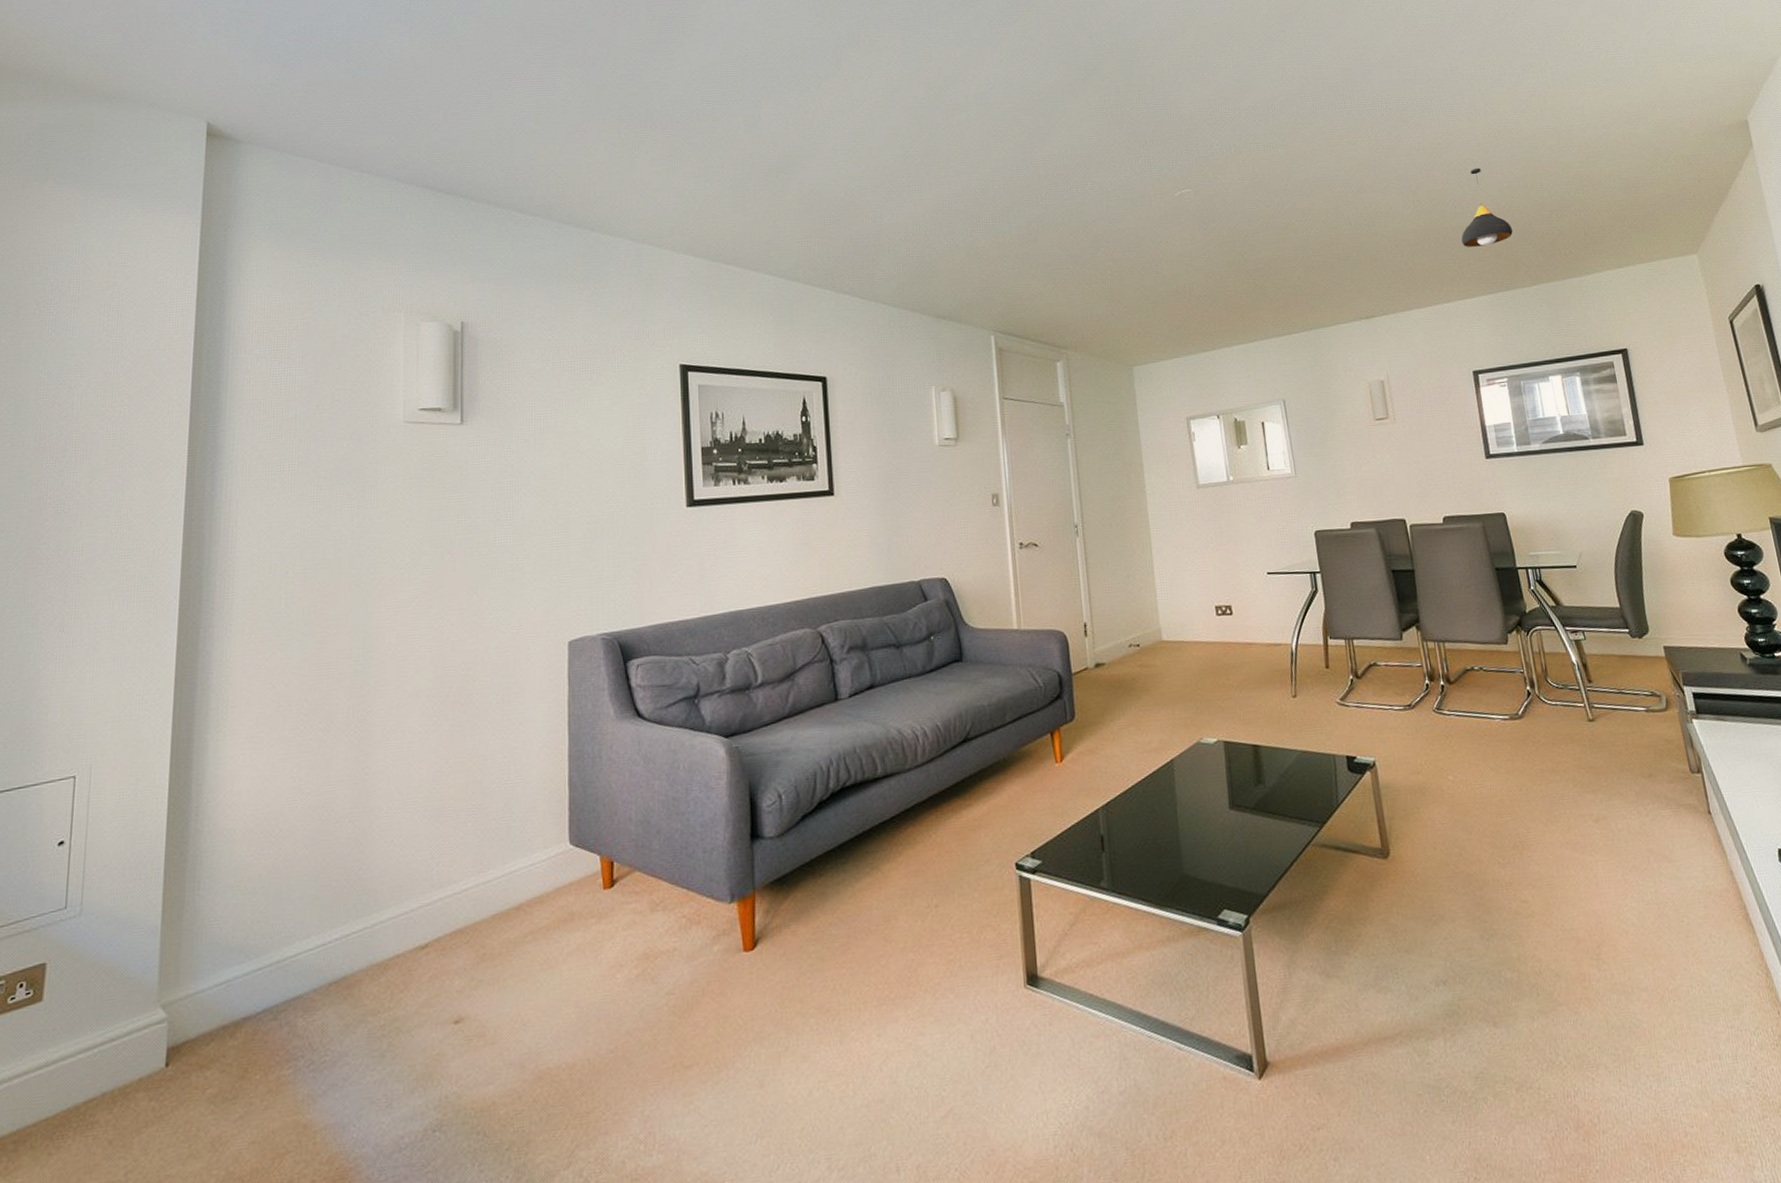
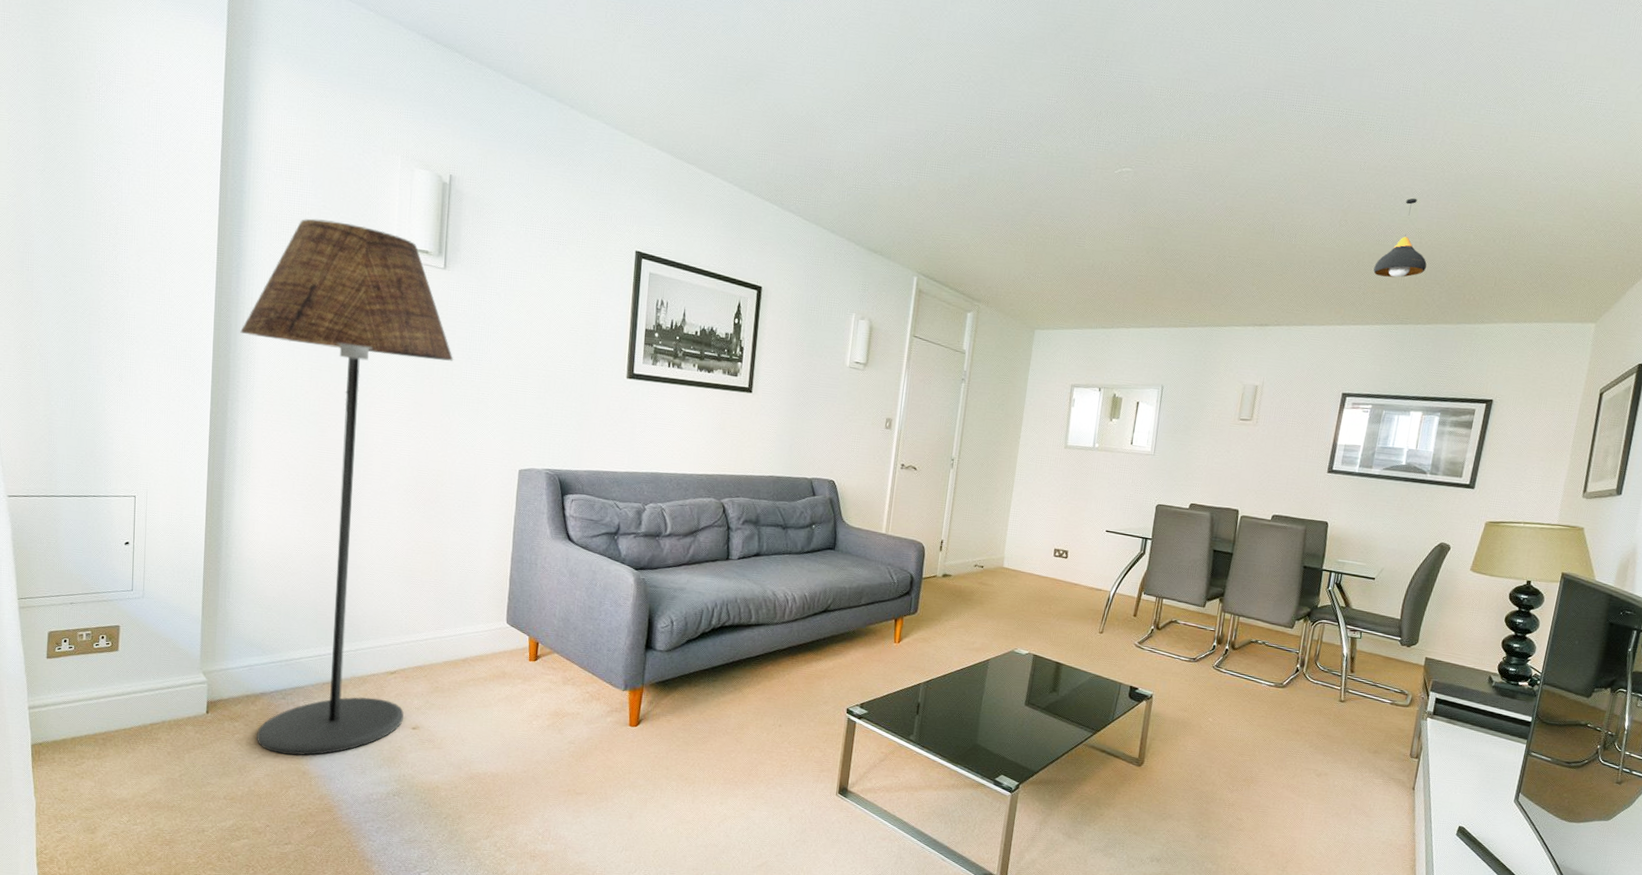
floor lamp: none [216,394,479,1106] -> present [240,218,454,756]

